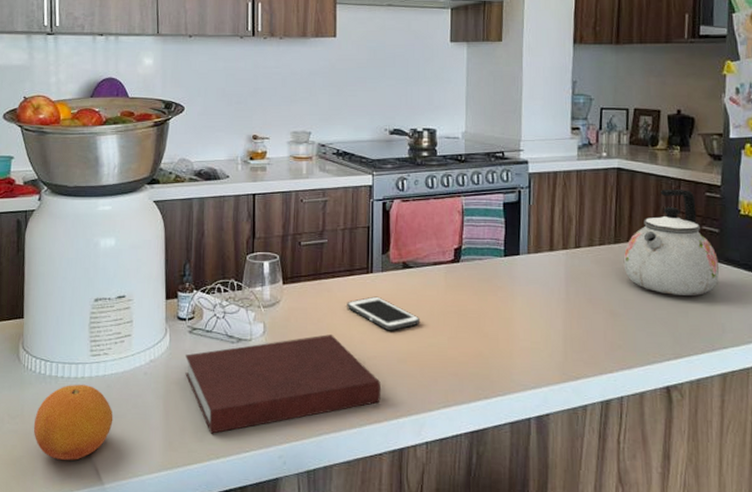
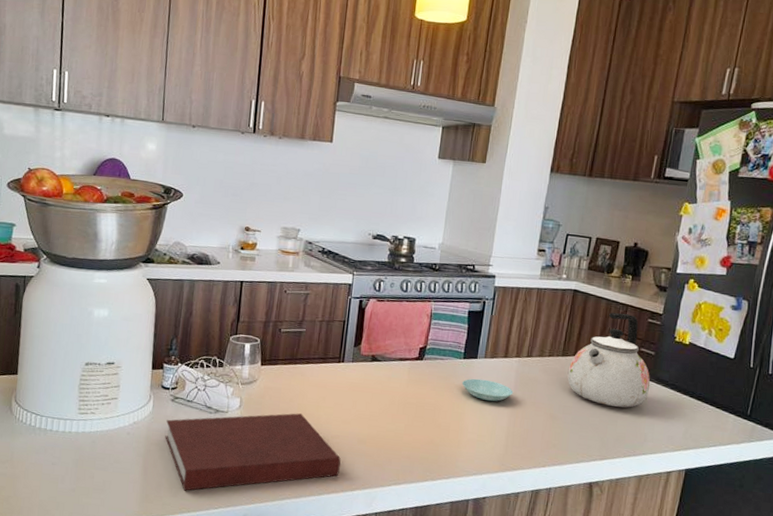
fruit: present [33,384,113,460] -> none [21,437,96,504]
cell phone: present [347,296,421,331] -> none [317,383,382,415]
saucer: none [505,277,565,303] -> present [461,378,514,402]

